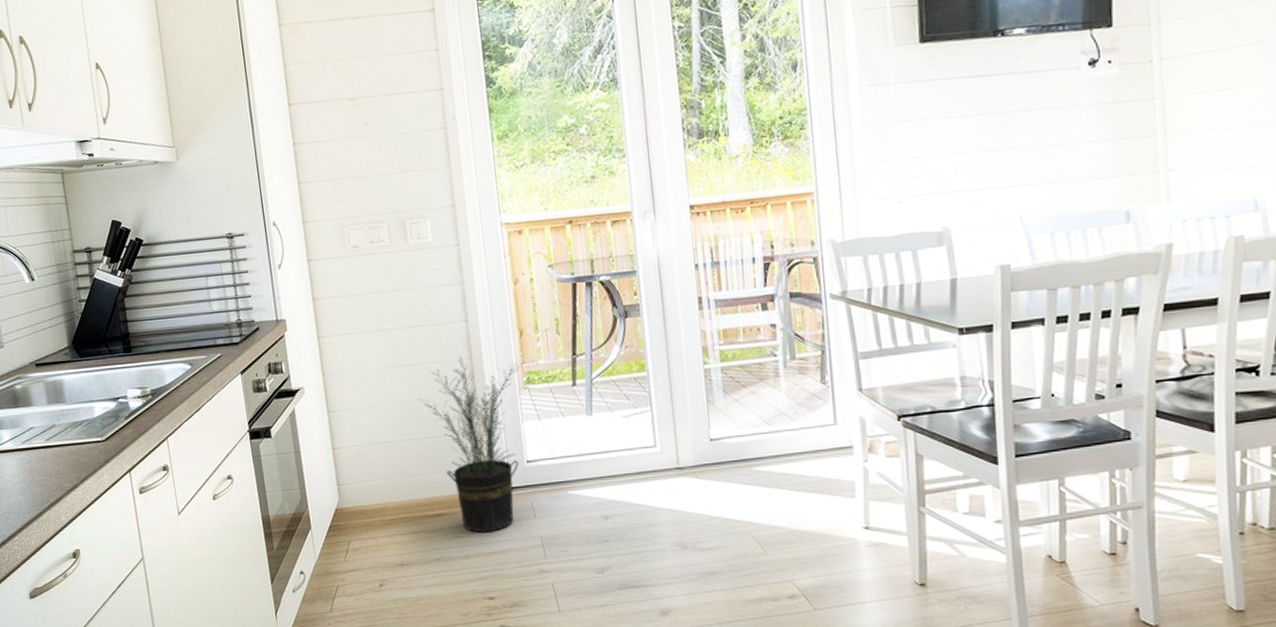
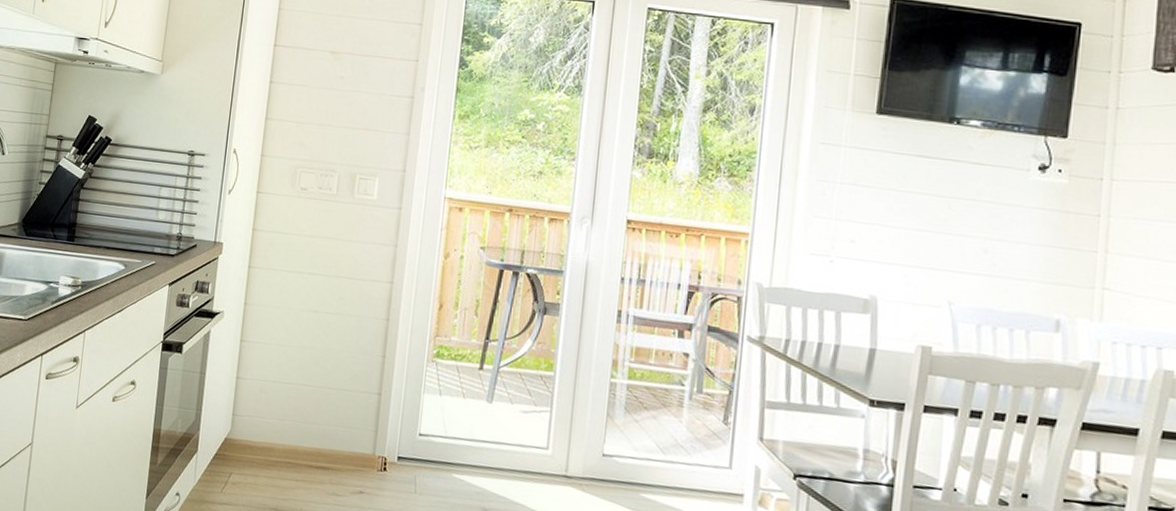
potted plant: present [418,355,519,533] -> none [329,314,431,498]

